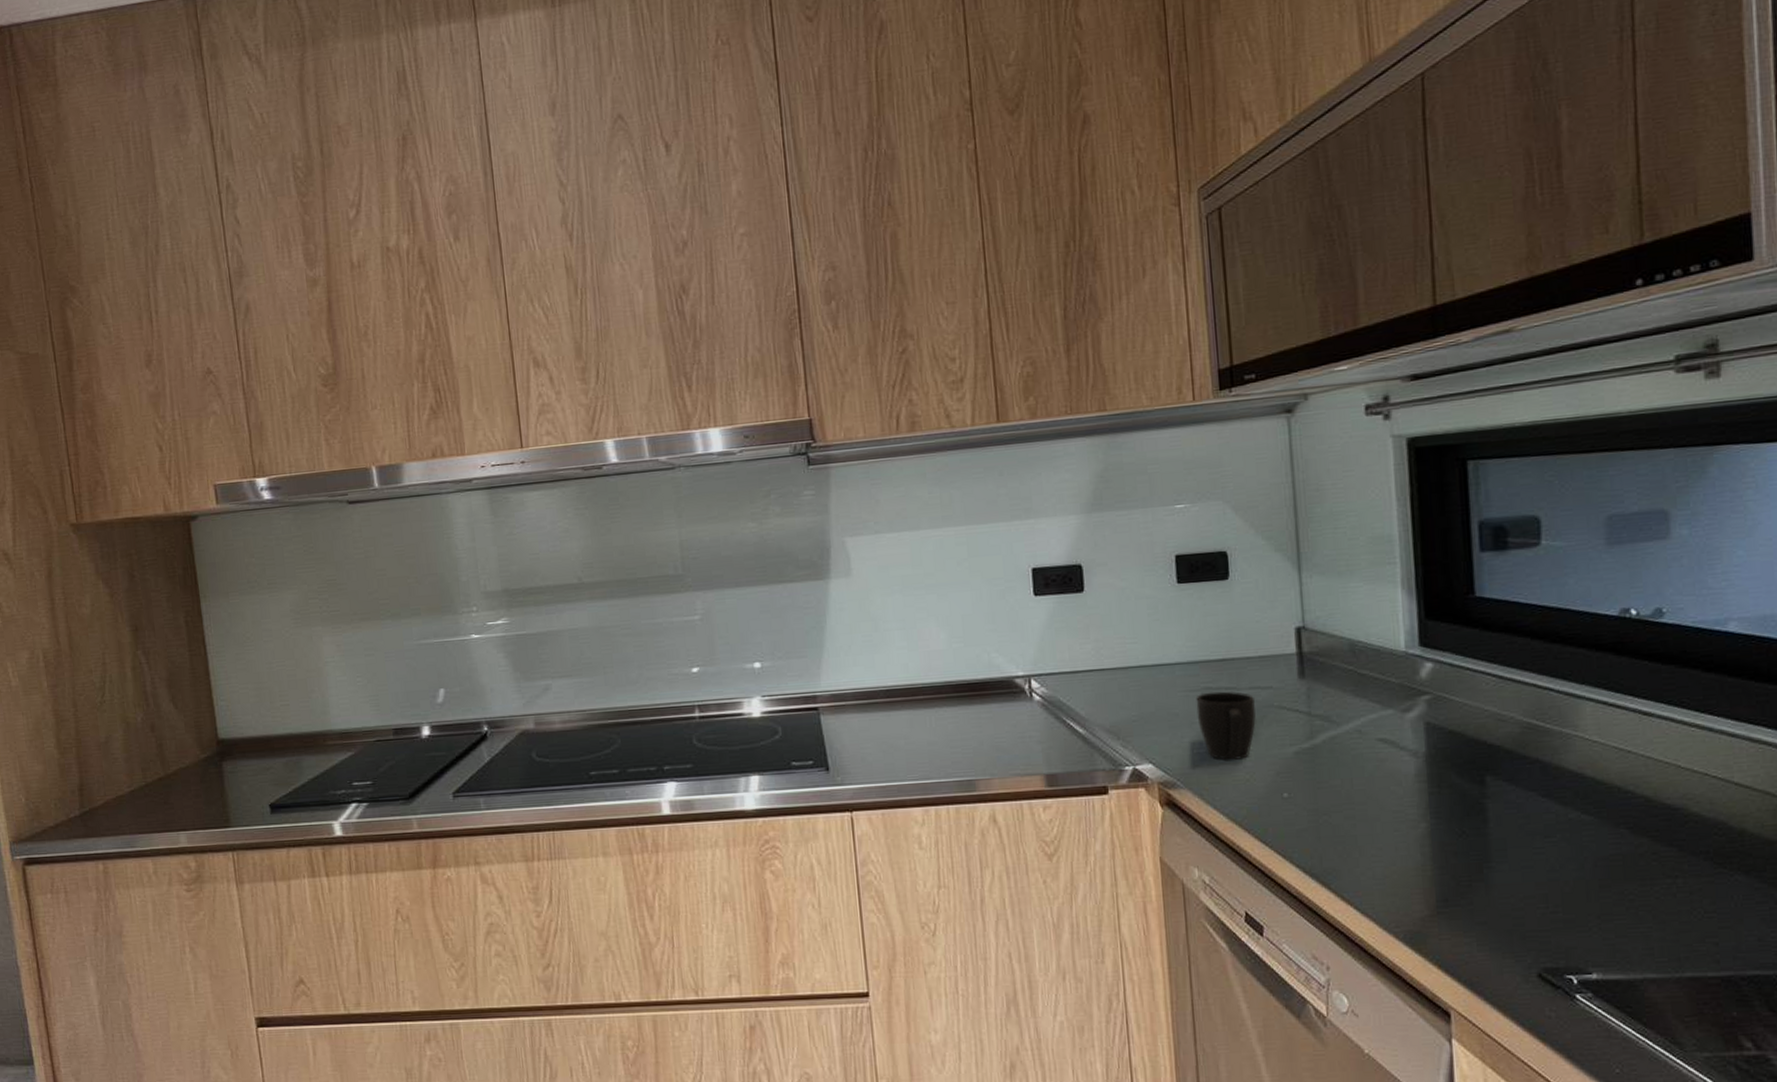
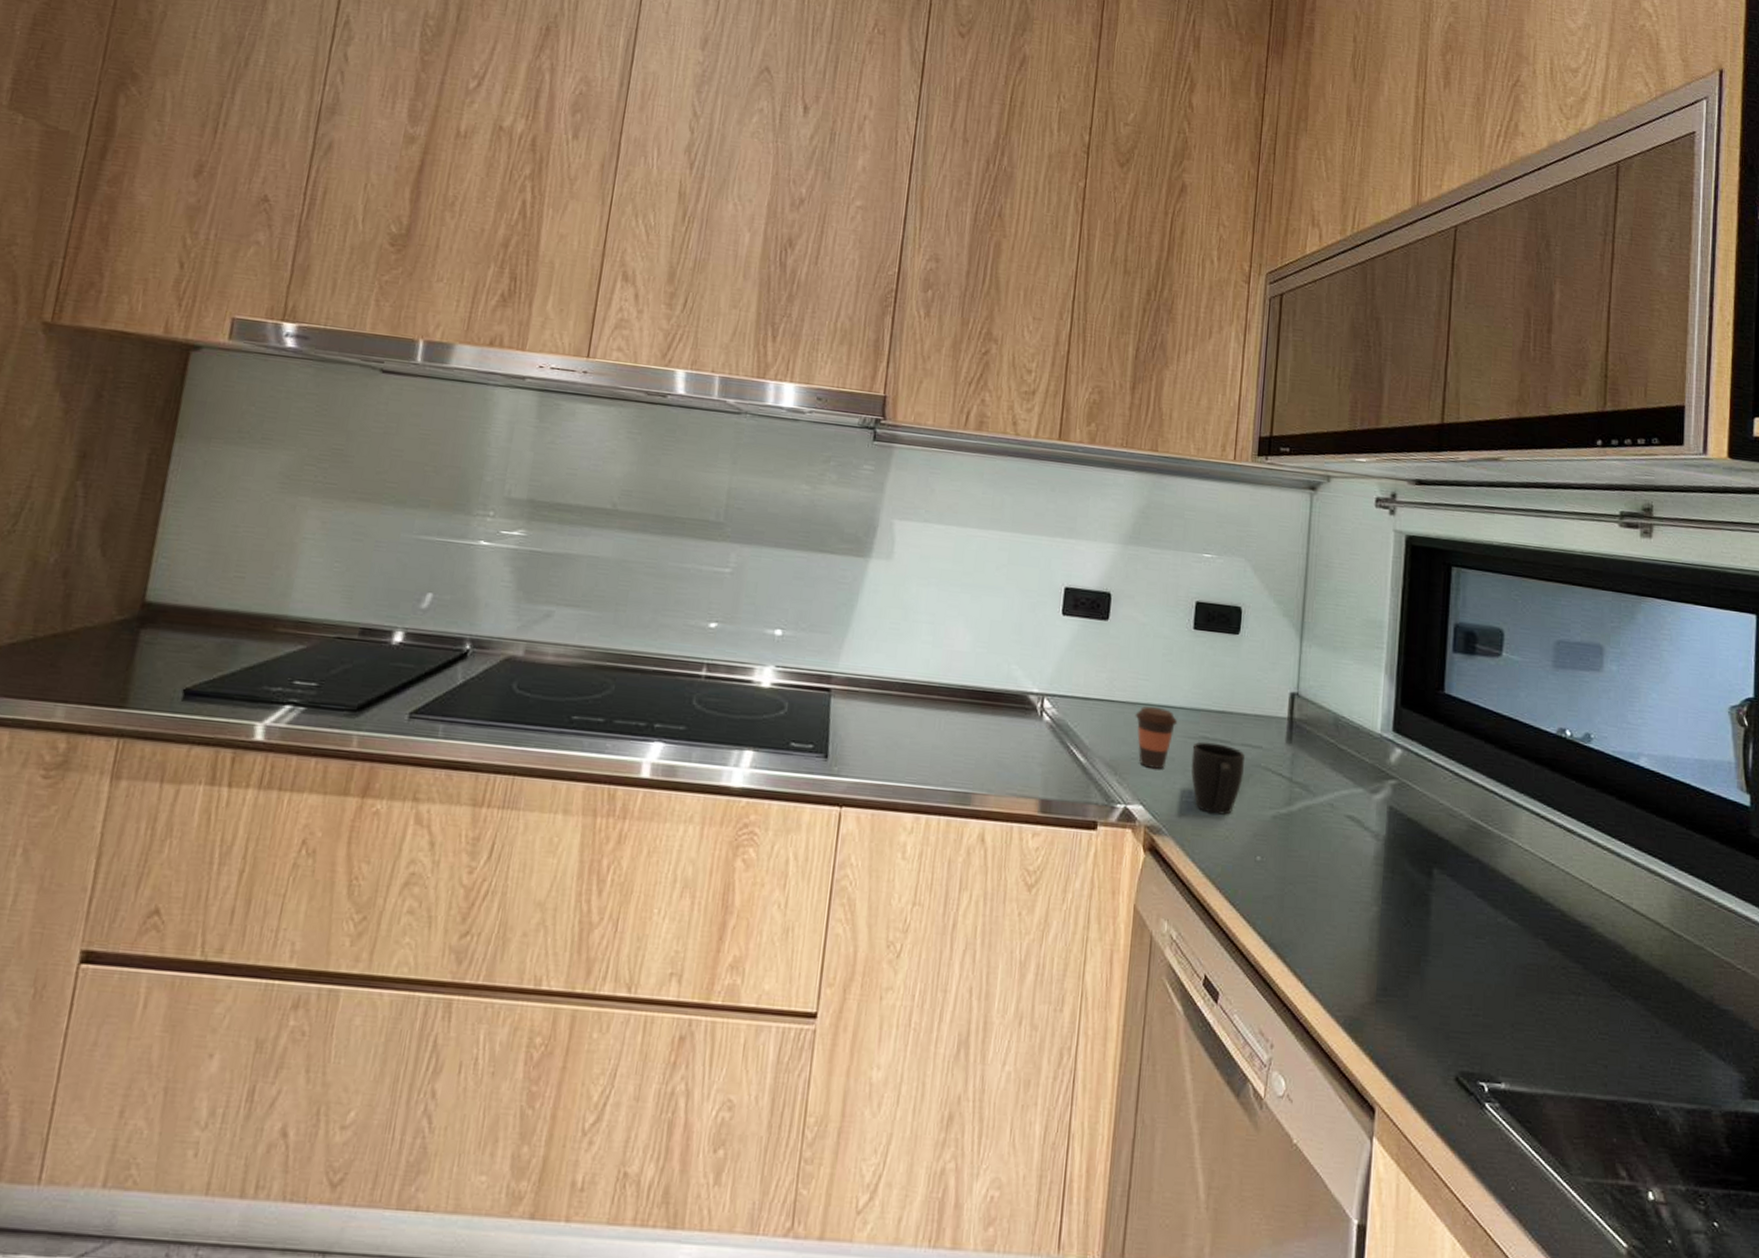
coffee cup: none [1129,667,1176,727] -> present [1135,706,1178,769]

